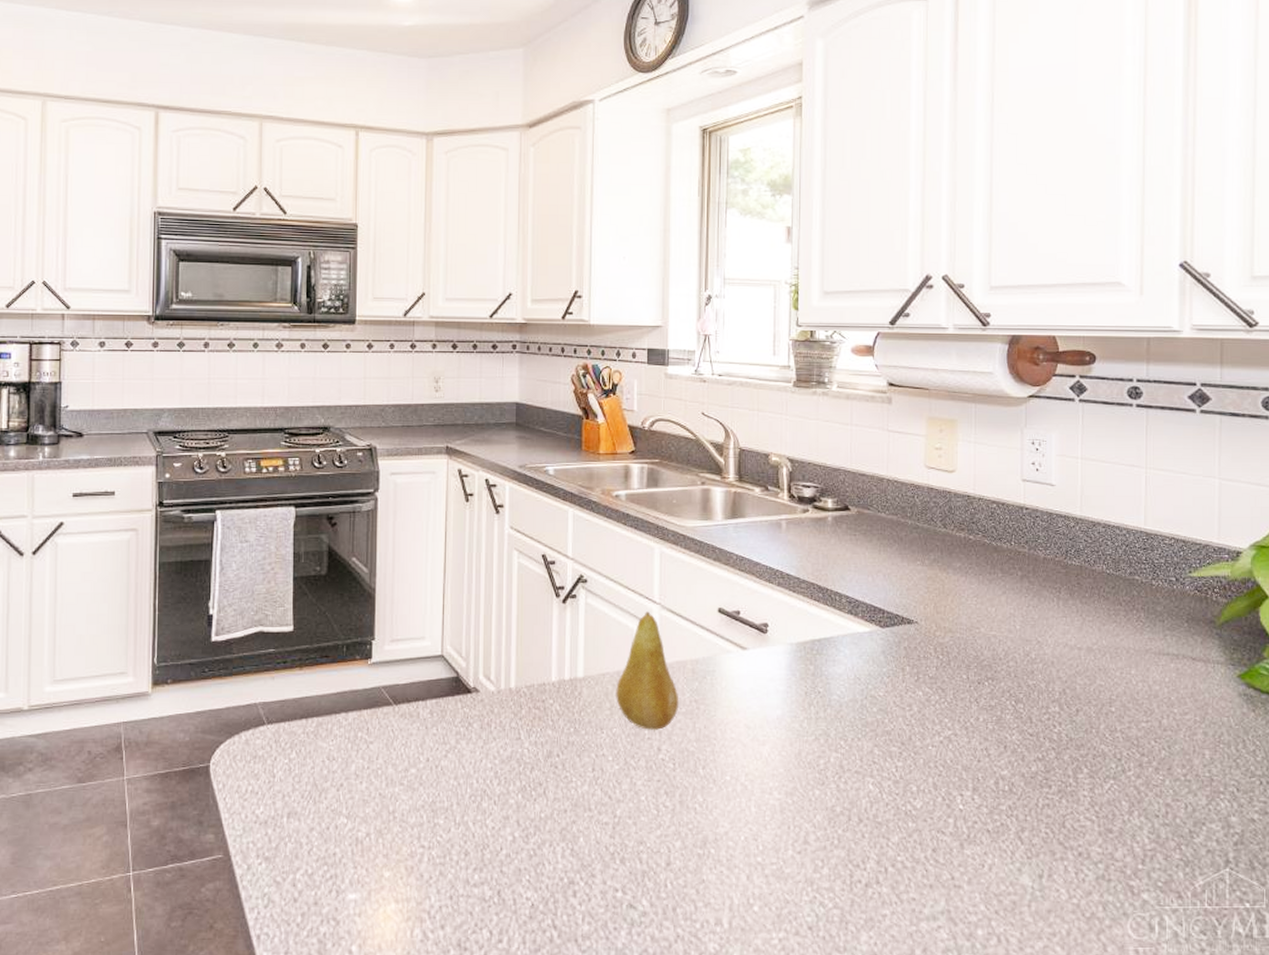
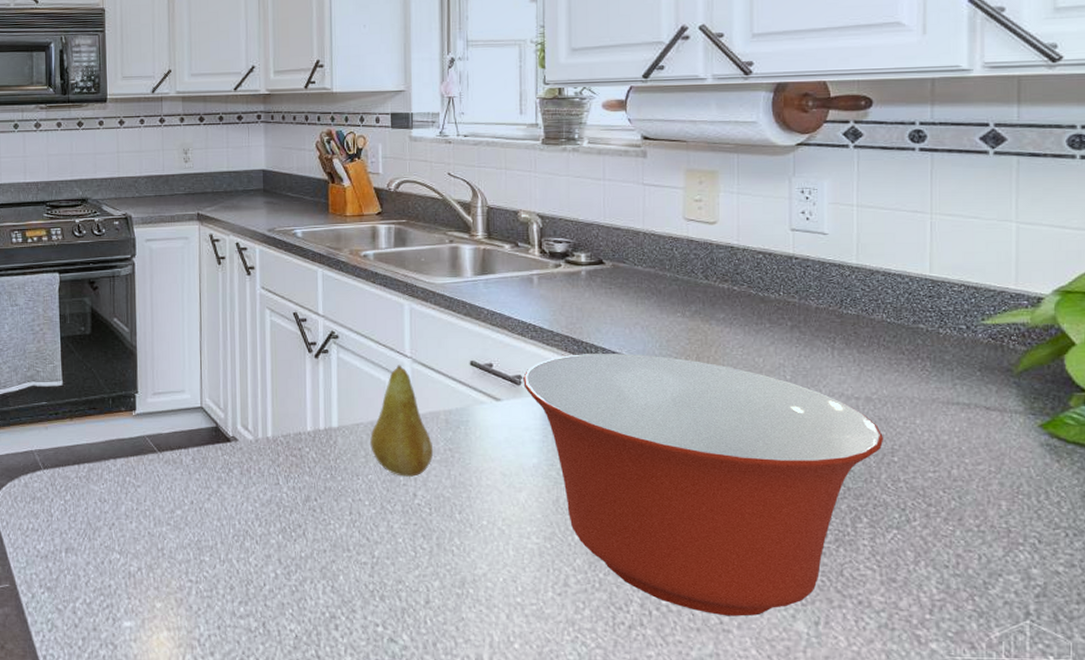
mixing bowl: none [770,602,1103,871] -> present [523,353,884,616]

